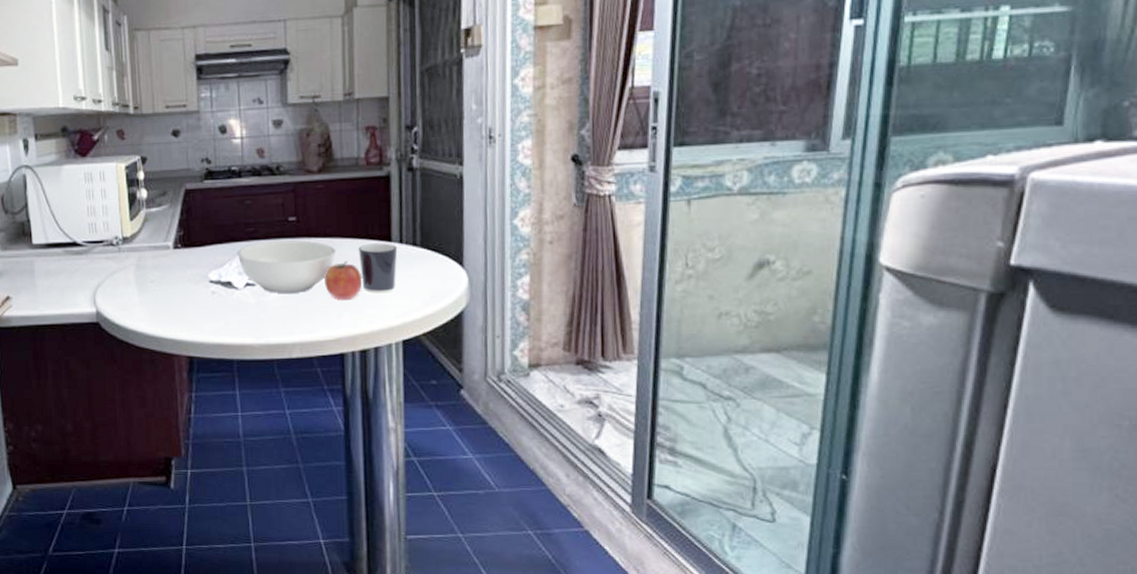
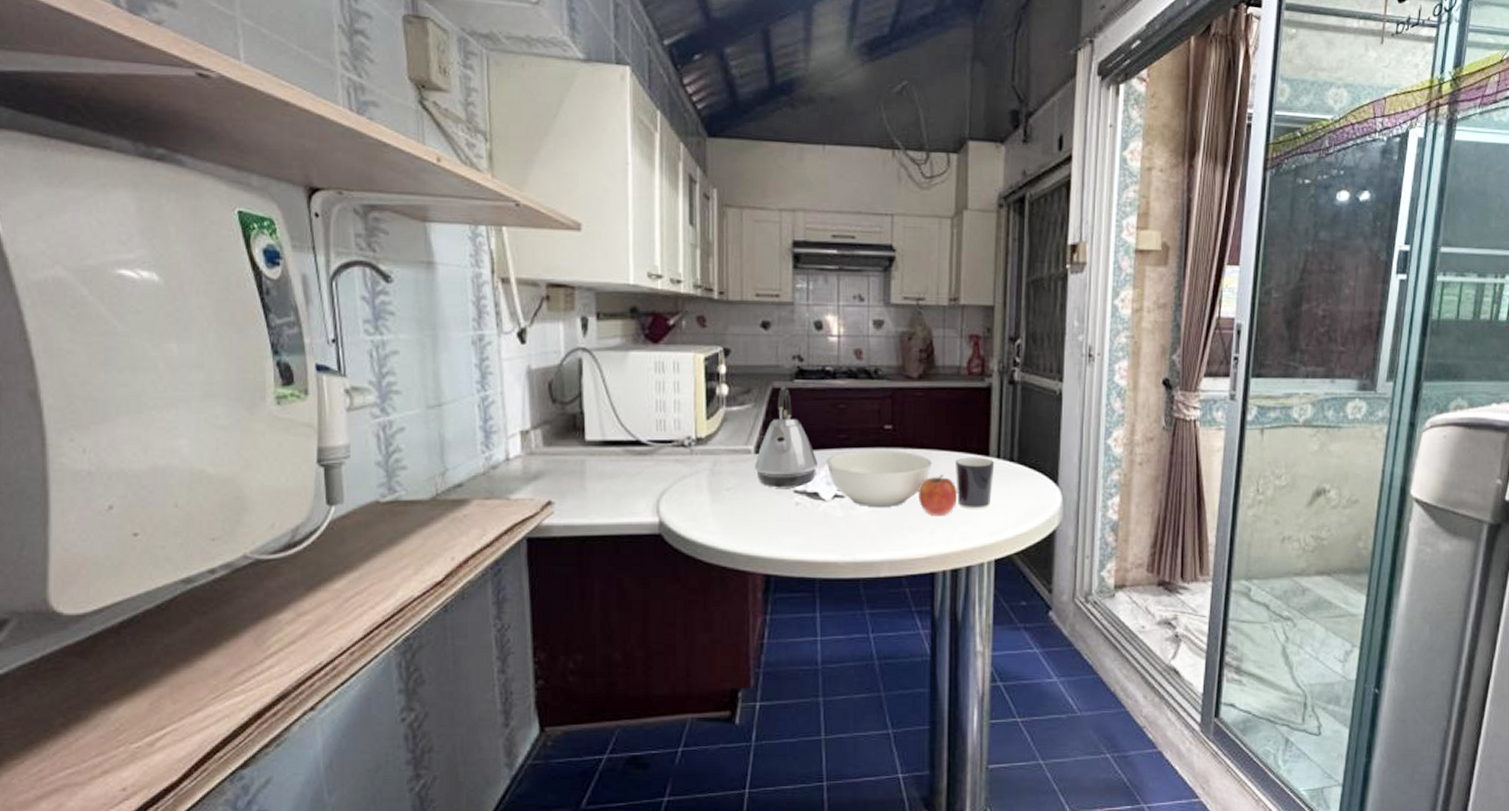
kettle: none [174,187,229,279] -> present [755,386,818,488]

